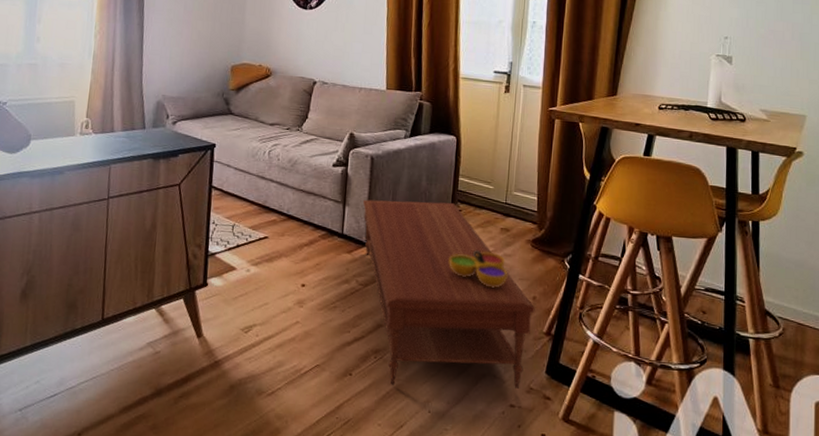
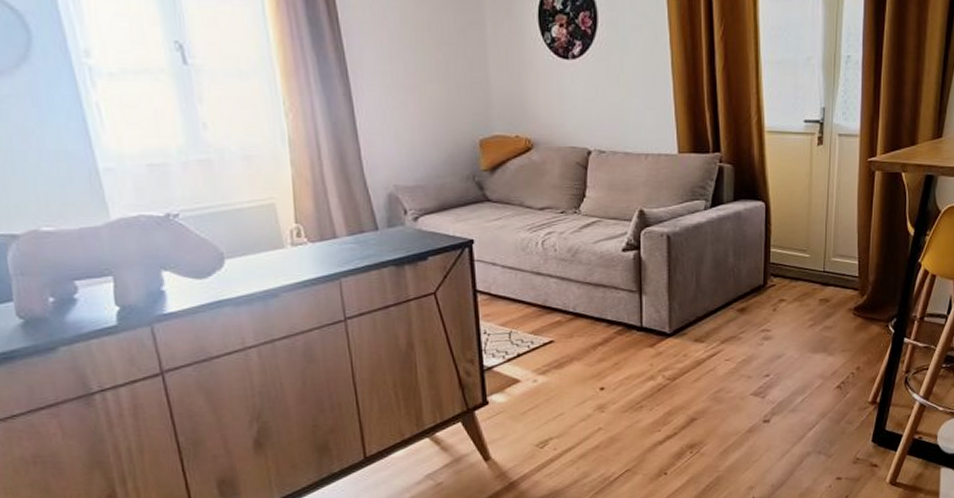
coffee table: present [362,199,535,389] -> none [661,278,859,478]
decorative bowl: present [449,250,507,288] -> none [765,326,828,364]

